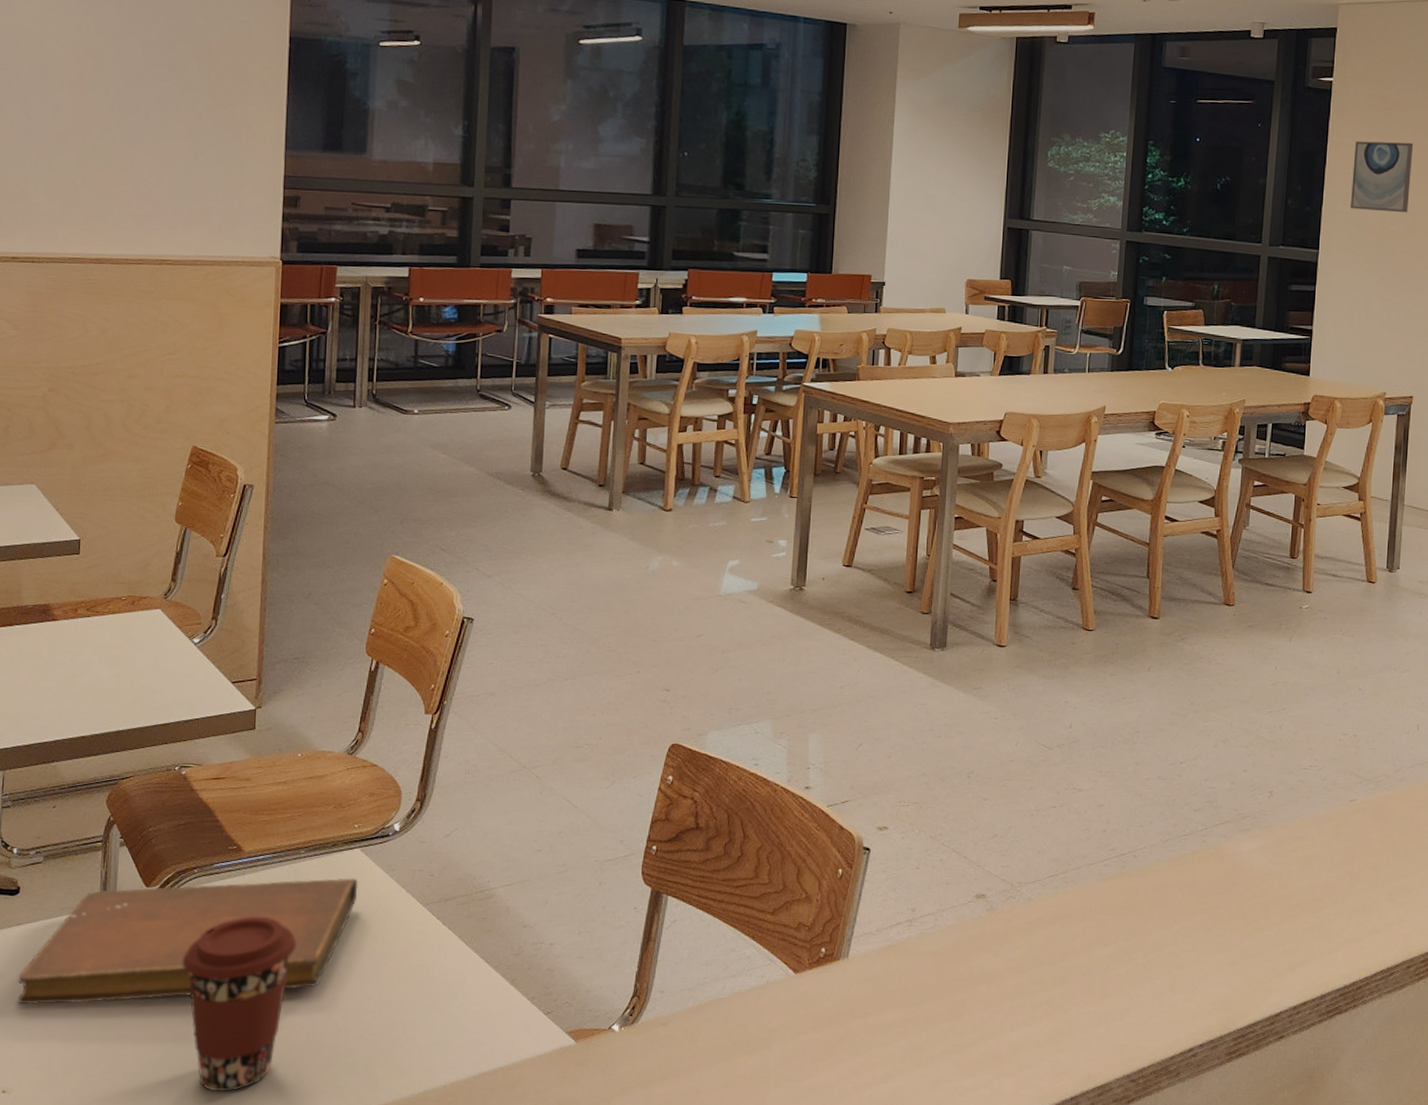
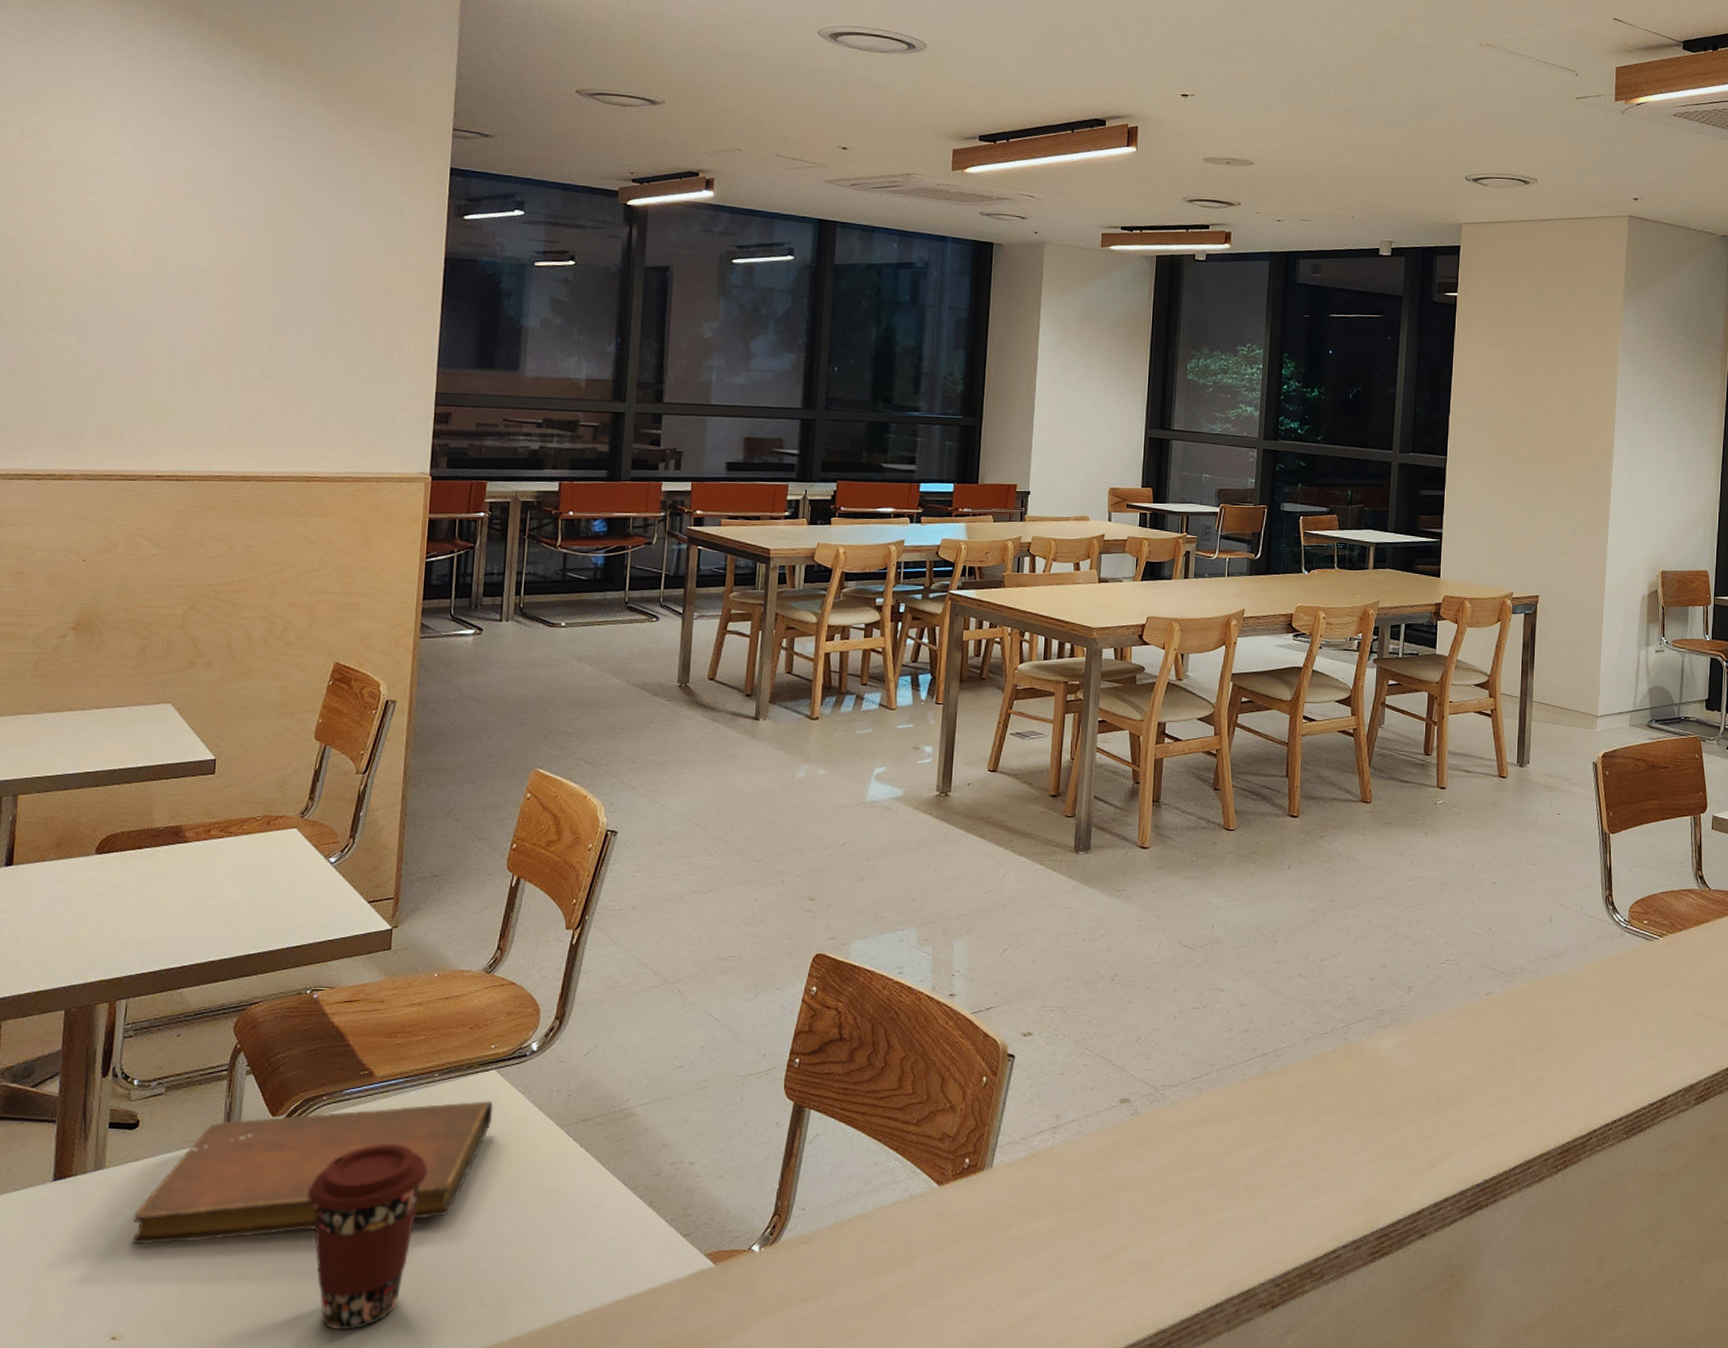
wall art: present [1350,141,1414,213] -> none [1475,352,1535,420]

